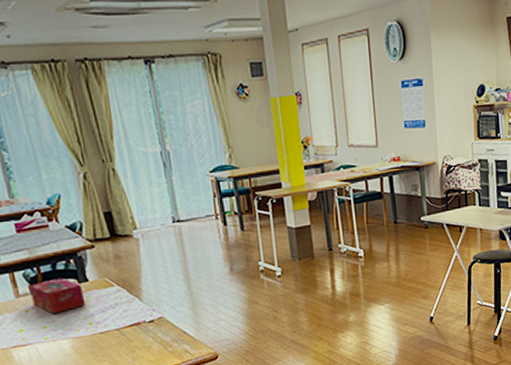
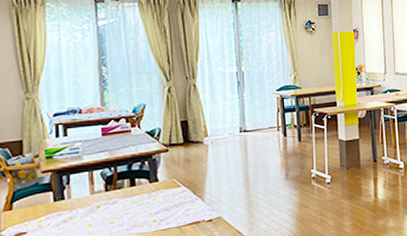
tissue box: present [29,278,86,313] -> none [104,177,153,210]

